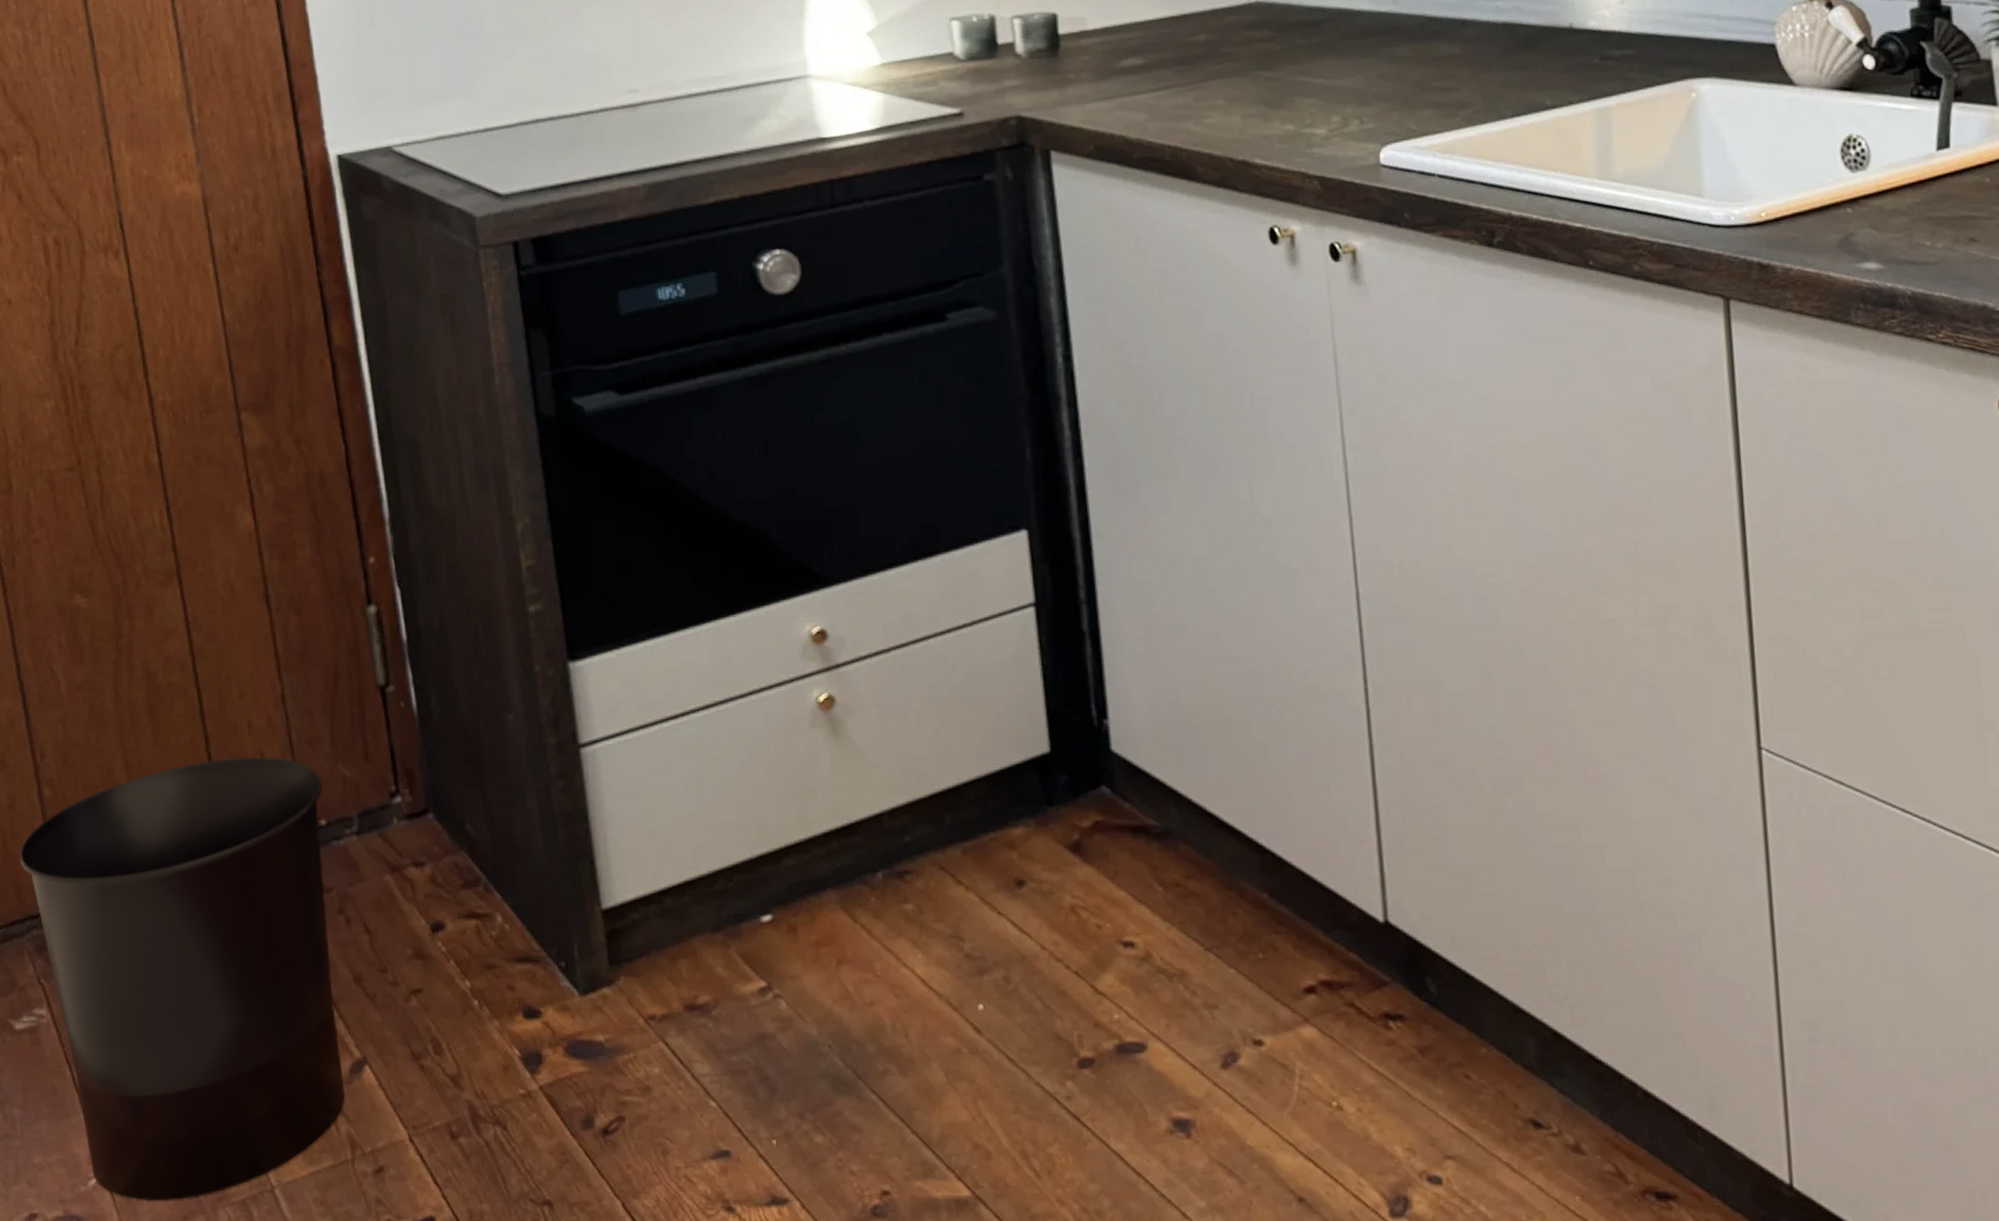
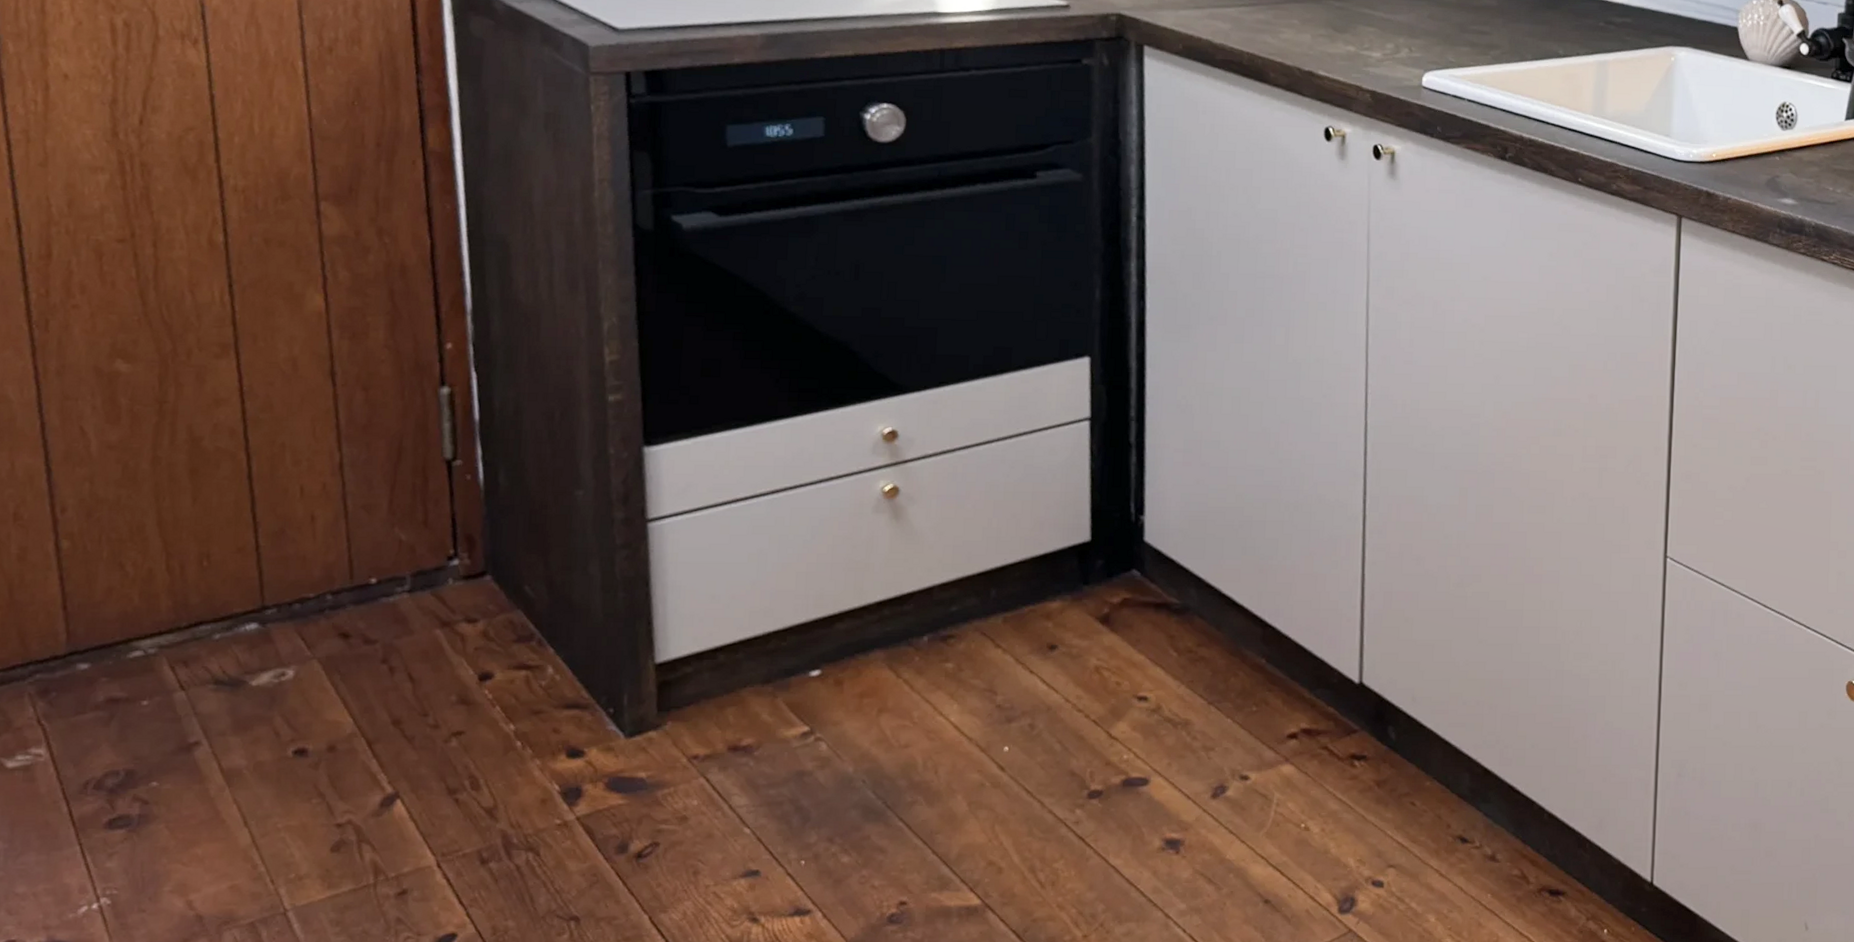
waste bin: present [19,756,345,1202] -> none [26,518,377,926]

